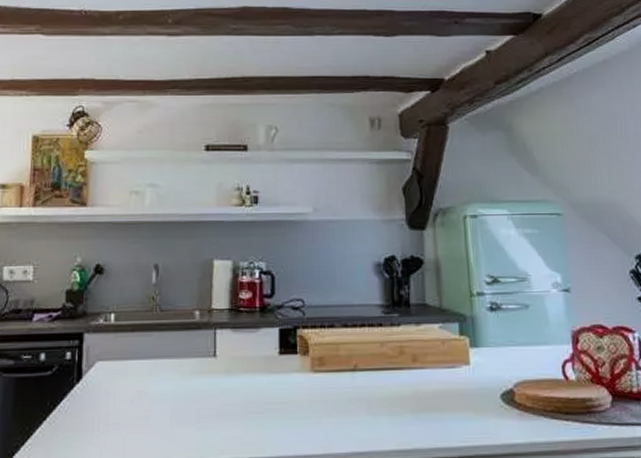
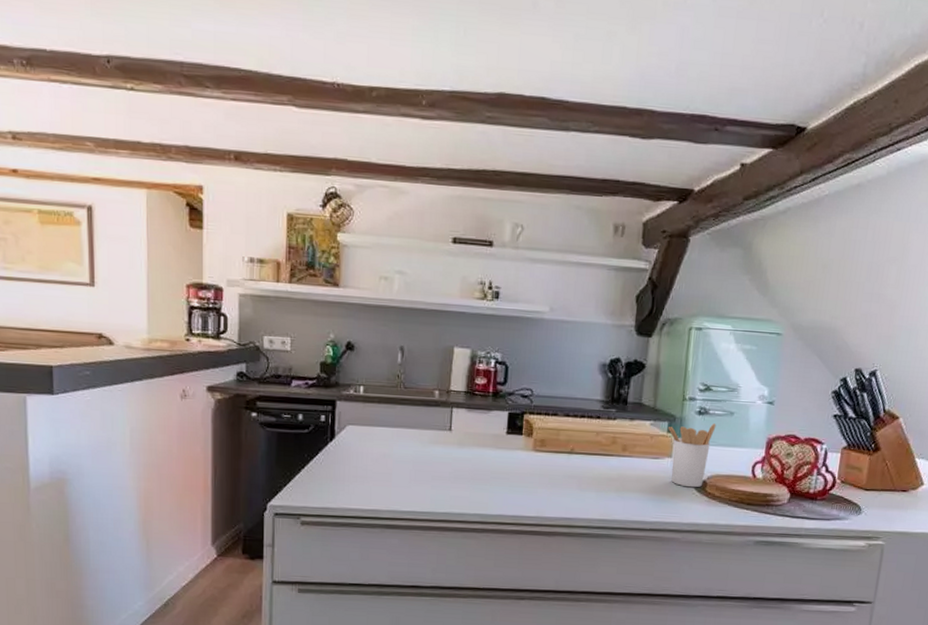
utensil holder: none [459,320,513,400] -> present [667,423,716,488]

